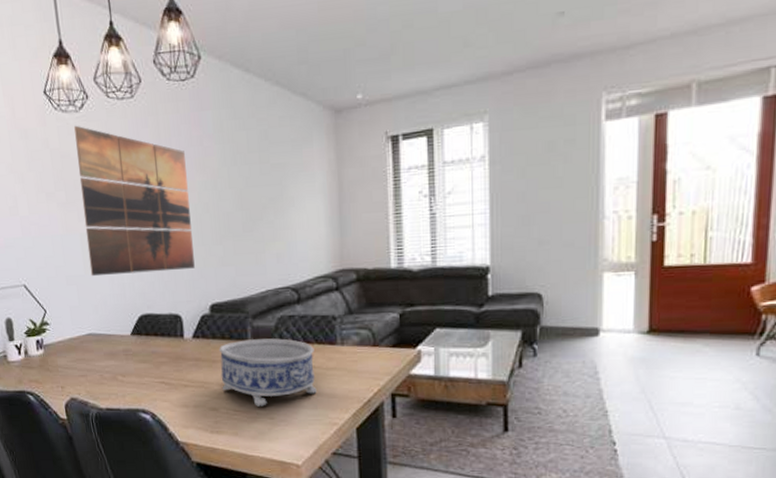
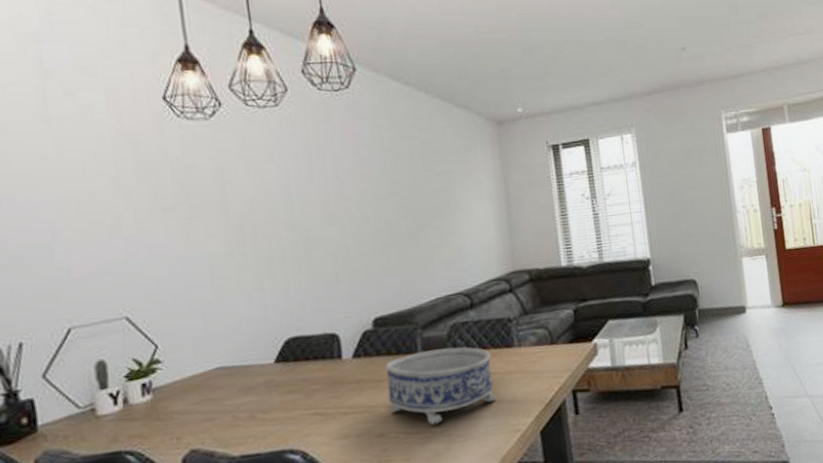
wall art: present [74,125,195,277] -> none [203,133,354,300]

